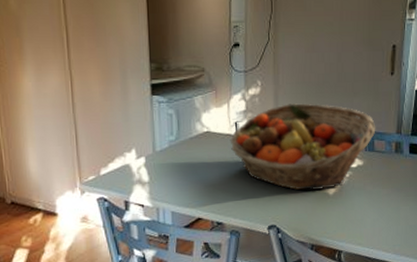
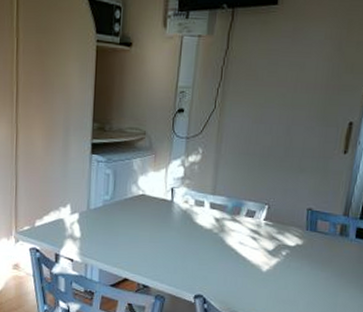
fruit basket: present [230,103,376,191] -> none [164,174,321,266]

